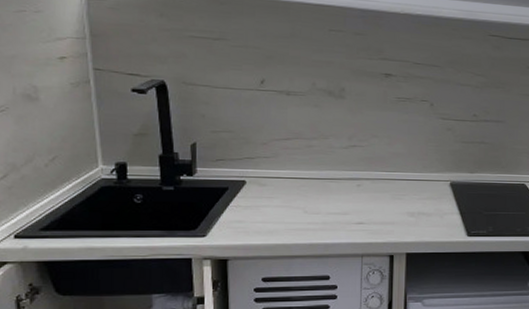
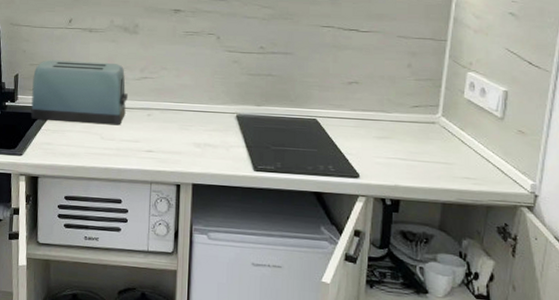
toaster: none [215,126,335,198] -> present [31,60,129,126]

